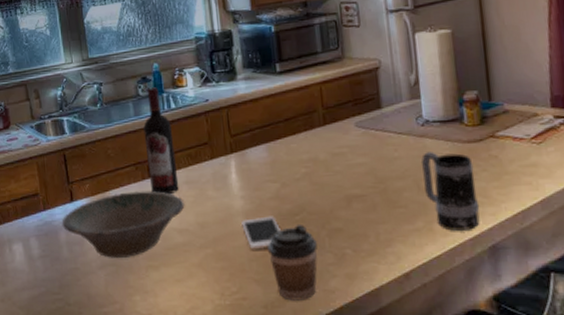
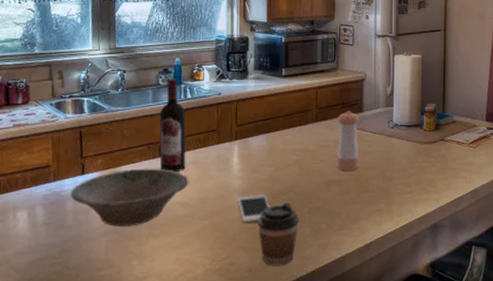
pepper shaker: none [351,108,385,183] -> present [337,111,360,171]
mug: present [420,152,480,231] -> none [388,149,428,212]

